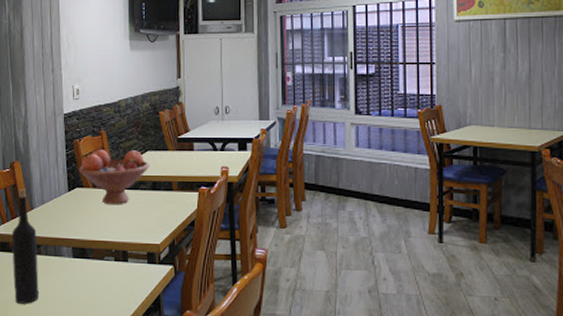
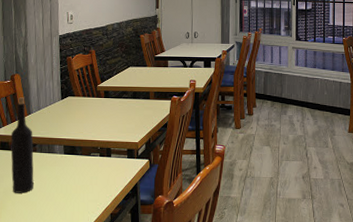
fruit bowl: present [79,149,150,205] -> none [71,64,131,111]

